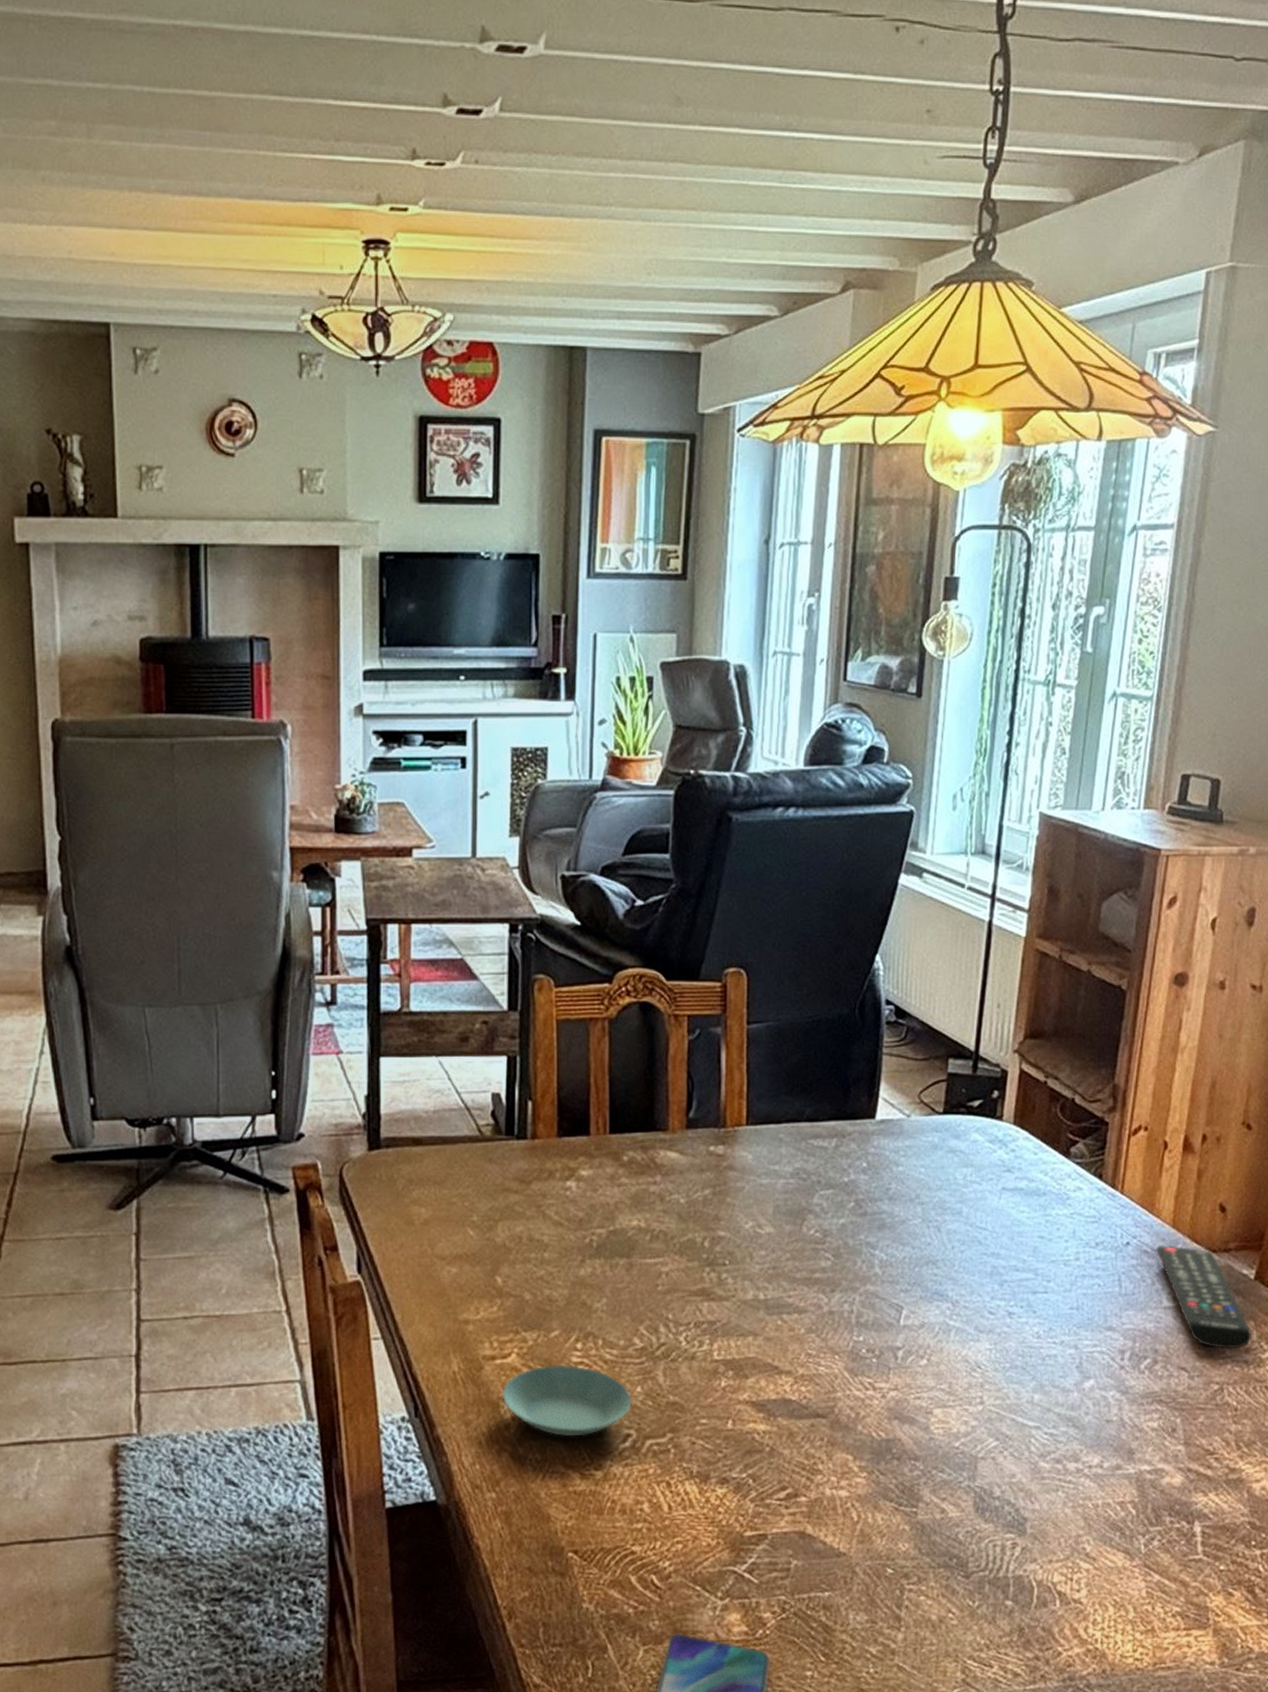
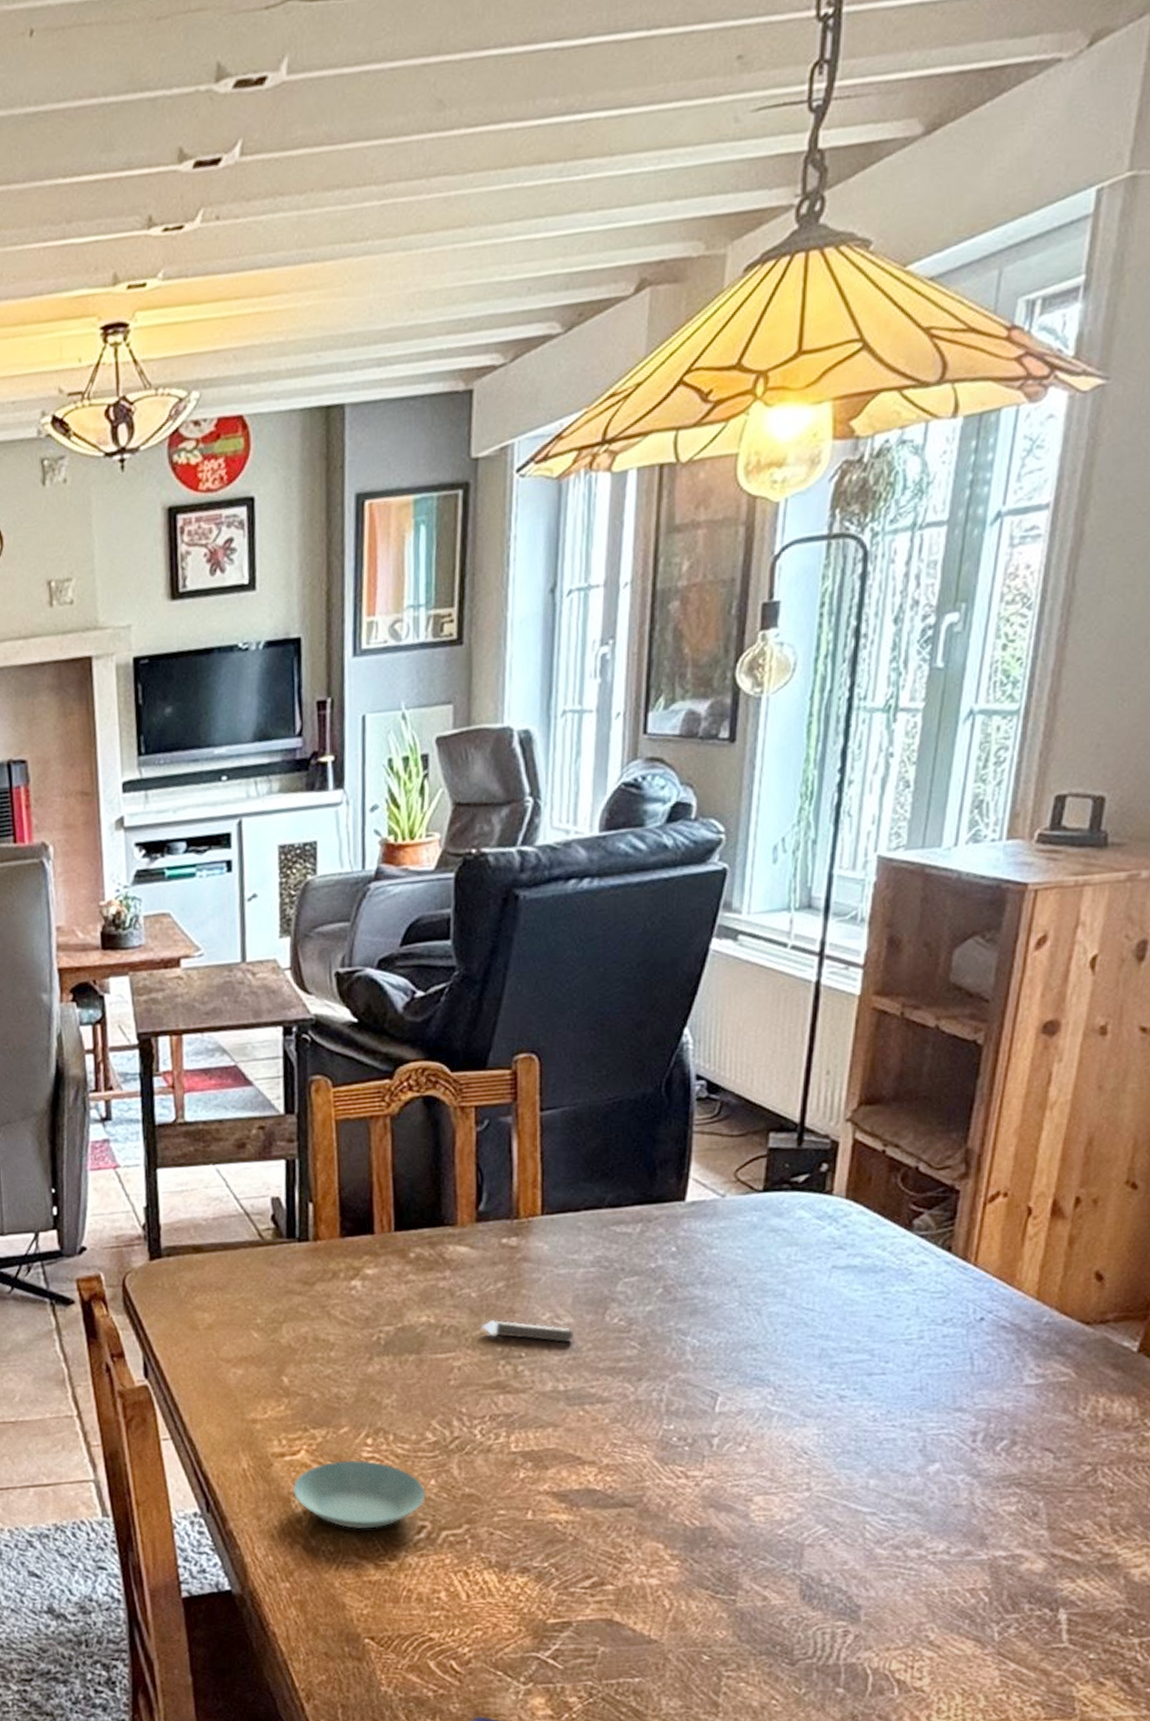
candle: none [689,1227,775,1252] -> present [482,1320,575,1343]
remote control: present [1155,1245,1252,1350] -> none [1015,1319,1134,1428]

